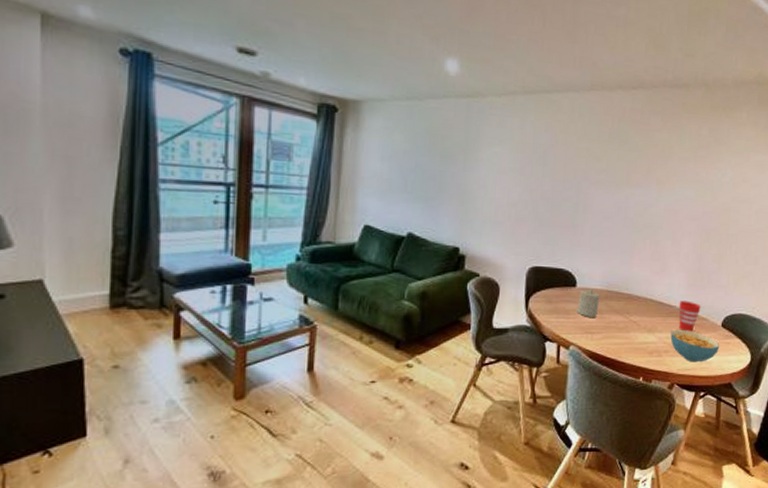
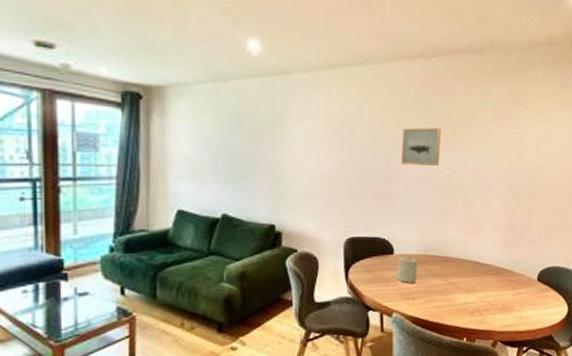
wall art: none [591,160,636,202] -> present [401,128,442,167]
cereal bowl: present [670,329,720,362] -> none [489,286,538,319]
cup: present [678,300,701,332] -> none [495,258,516,289]

